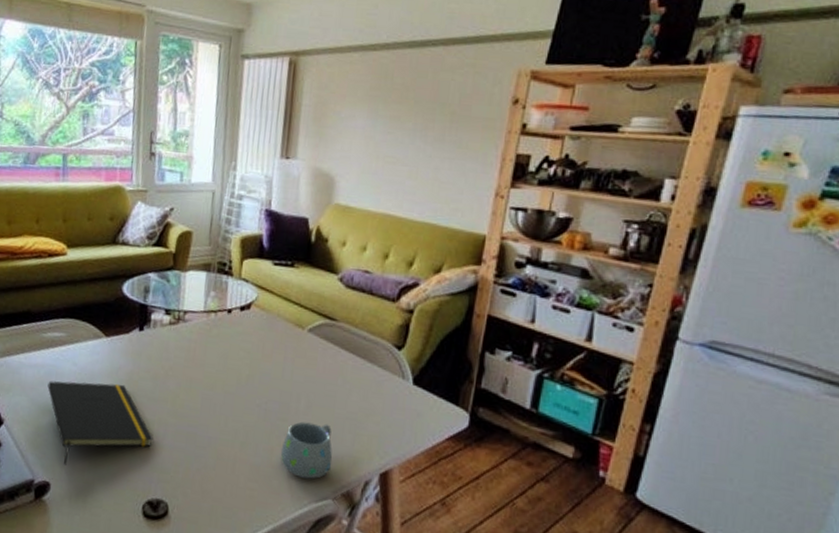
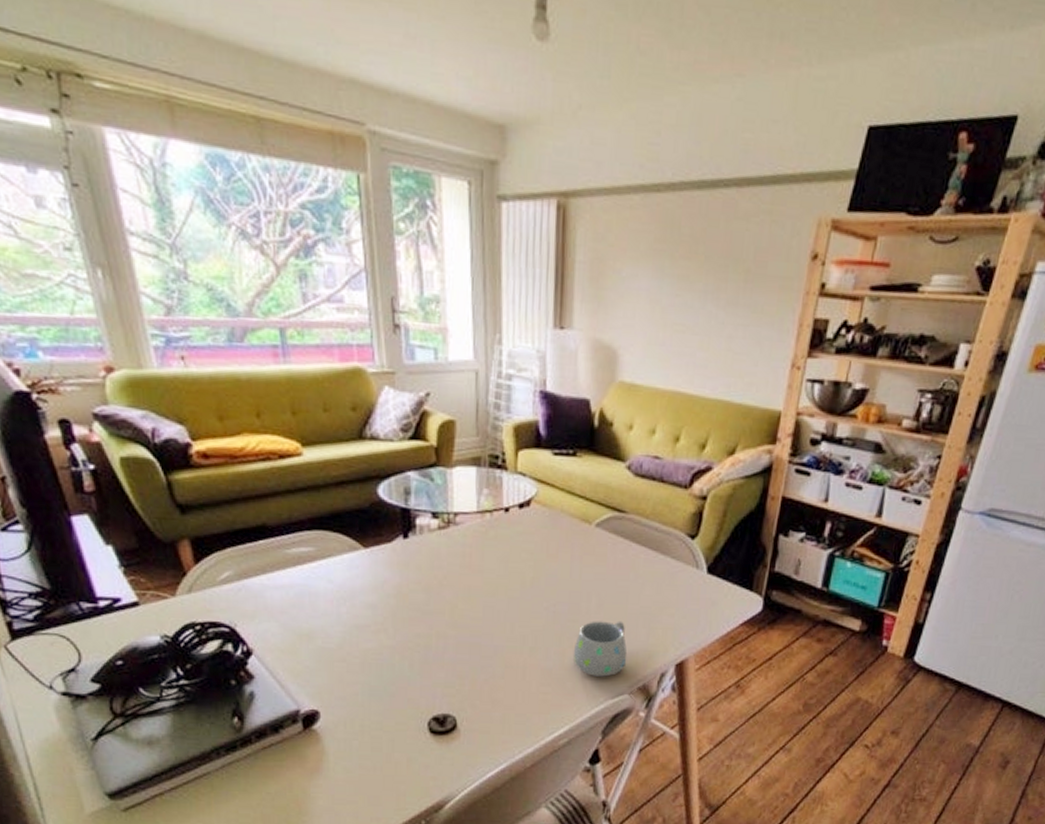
notepad: present [47,380,153,465] -> none [301,599,432,691]

